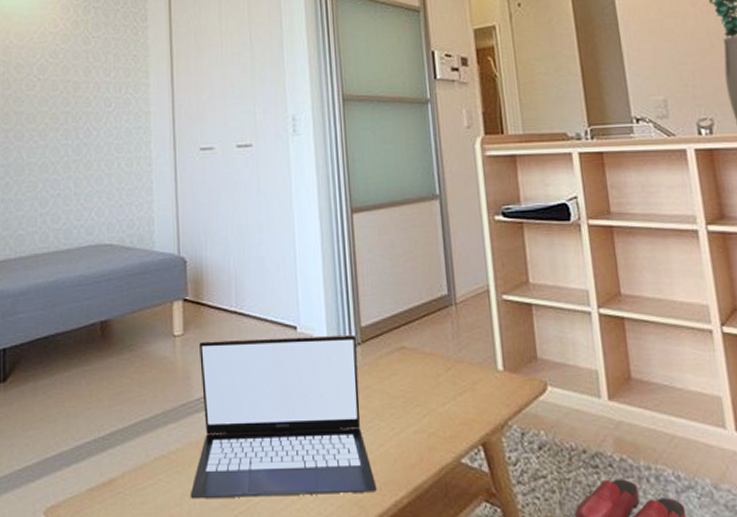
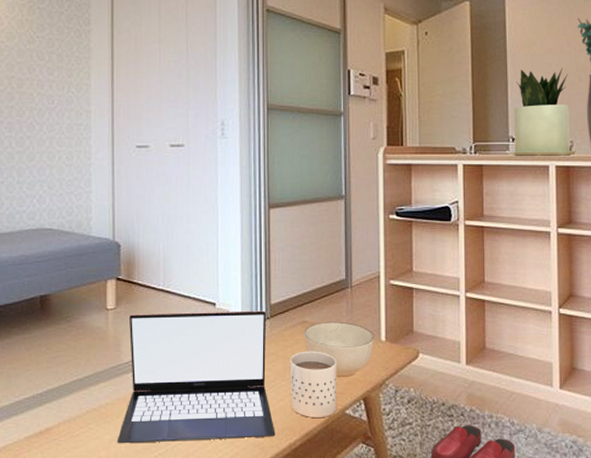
mug: none [388,383,451,469] -> present [290,351,338,419]
bowl: none [401,346,490,418] -> present [303,321,375,378]
planter: none [632,33,719,141] -> present [509,67,576,157]

